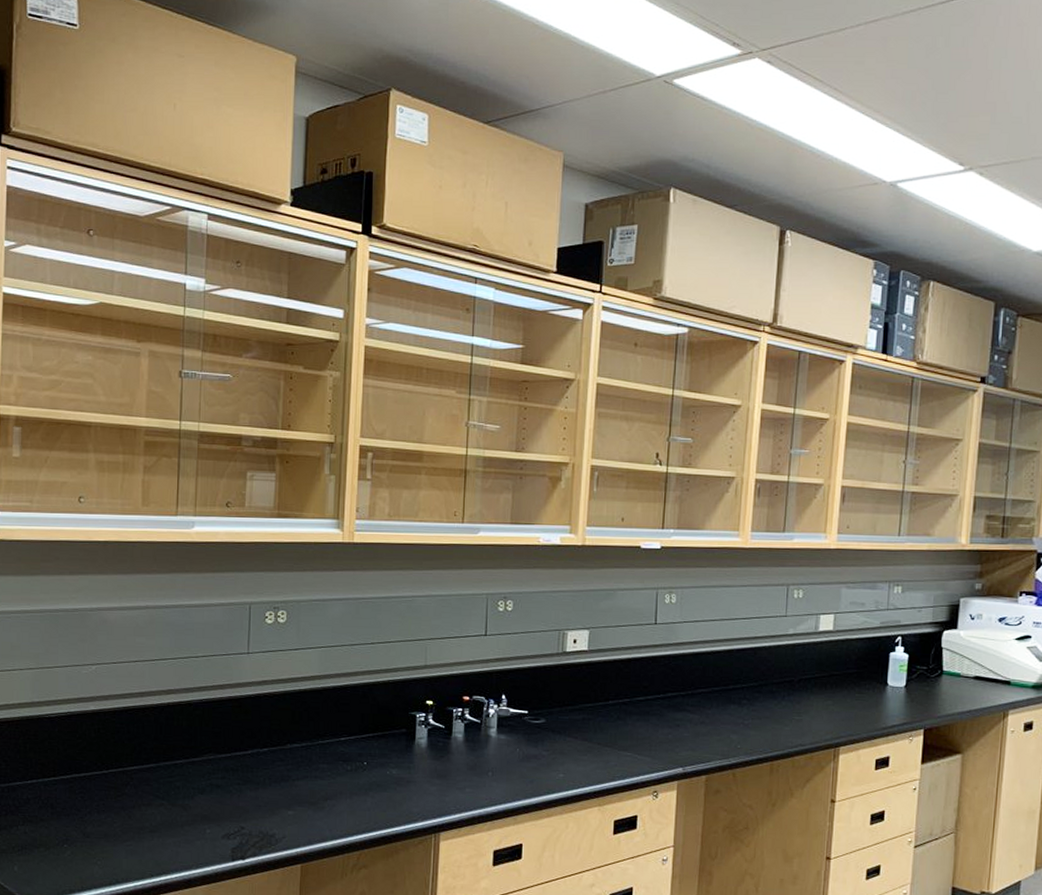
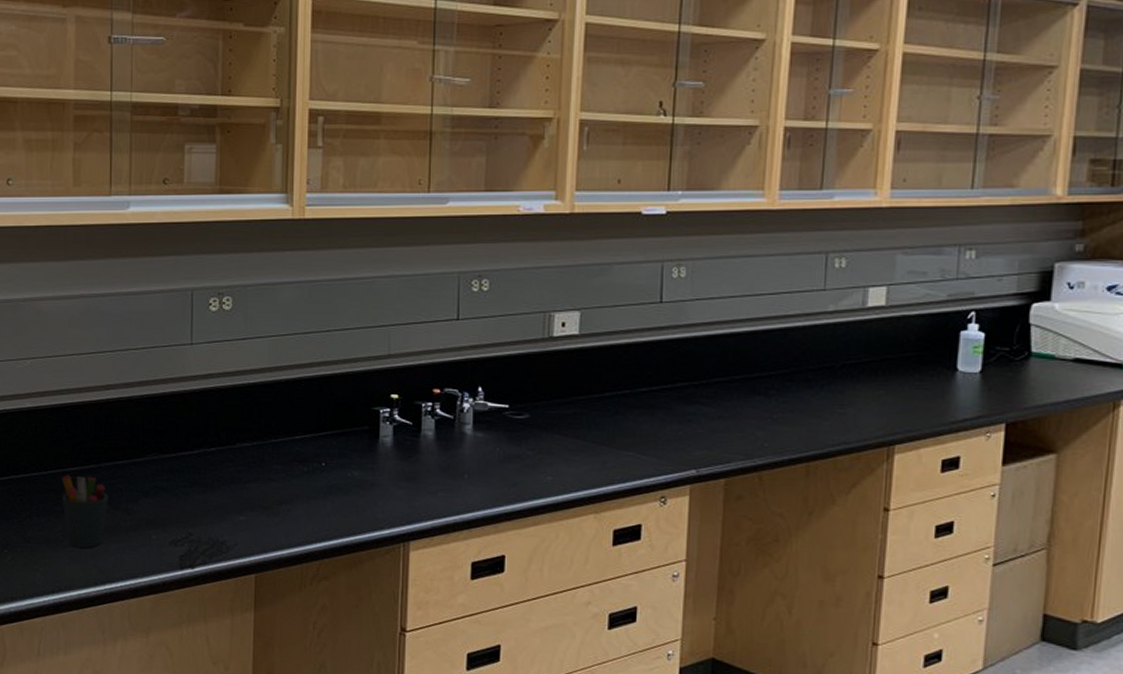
pen holder: none [121,773,166,842] -> present [61,475,108,548]

